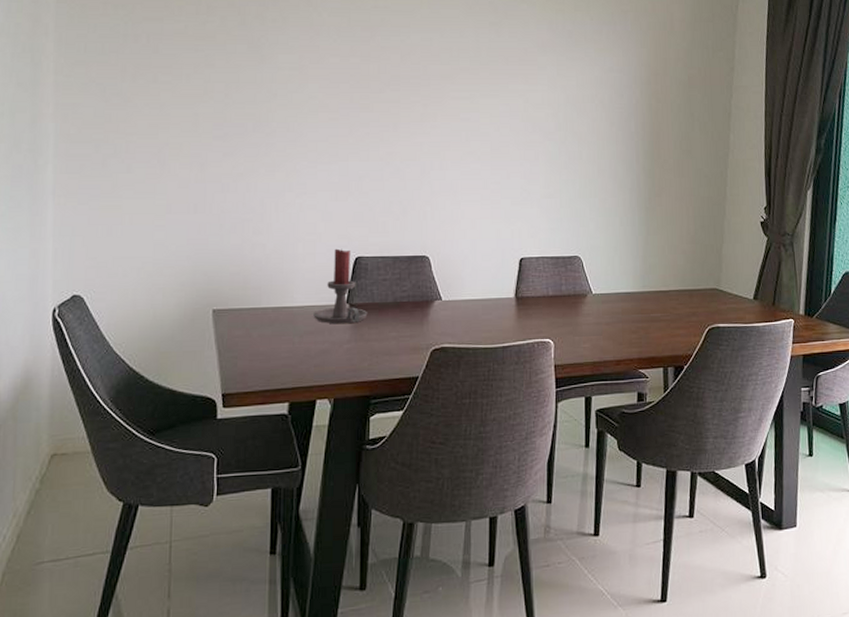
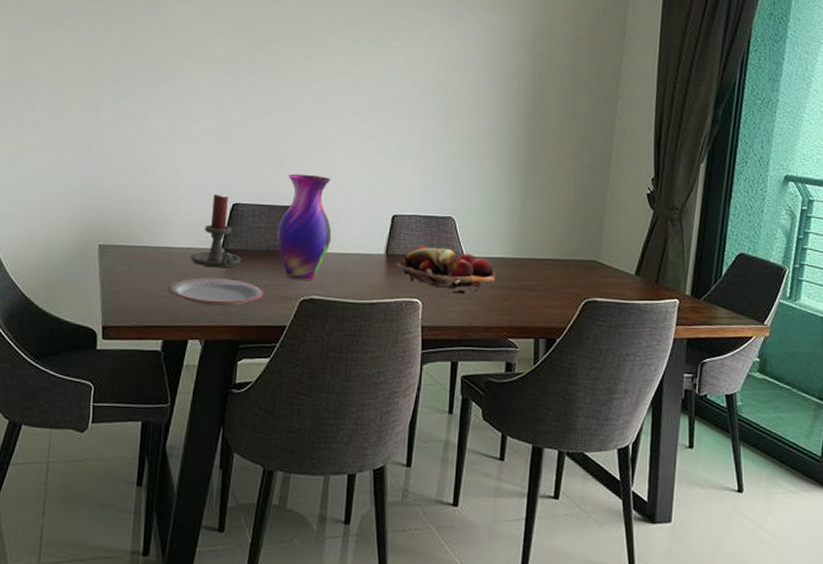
plate: none [291,334,393,364] -> present [168,277,263,307]
vase: none [403,223,460,331] -> present [276,173,332,281]
fruit basket: none [526,286,624,330] -> present [396,245,496,294]

